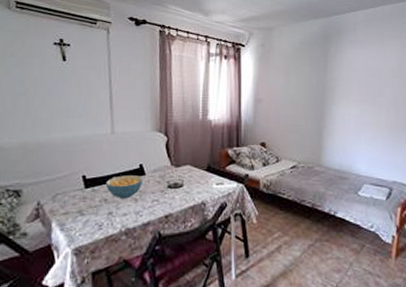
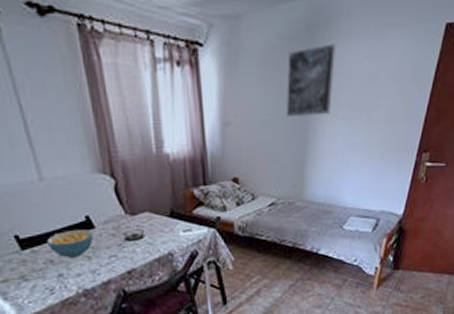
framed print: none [307,48,345,99] -> present [287,44,335,118]

